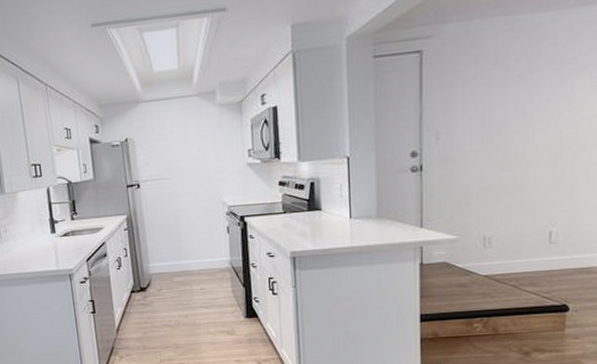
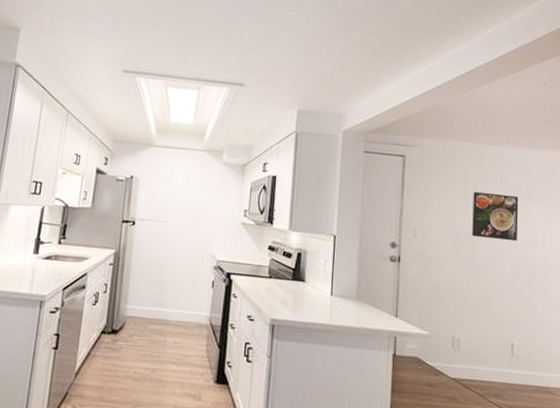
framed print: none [504,70,562,128] -> present [472,192,519,242]

